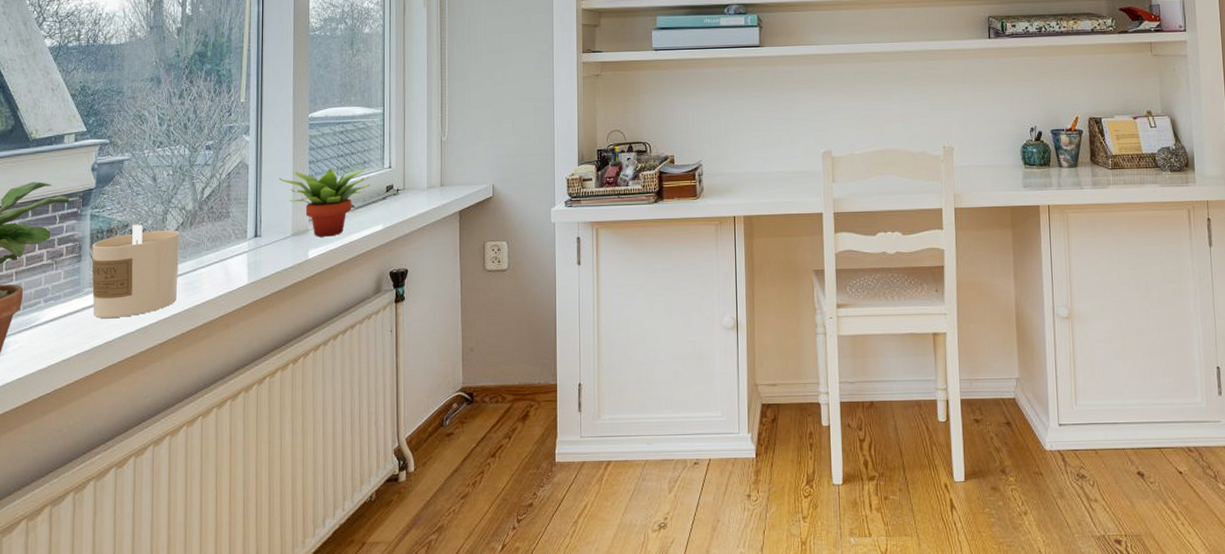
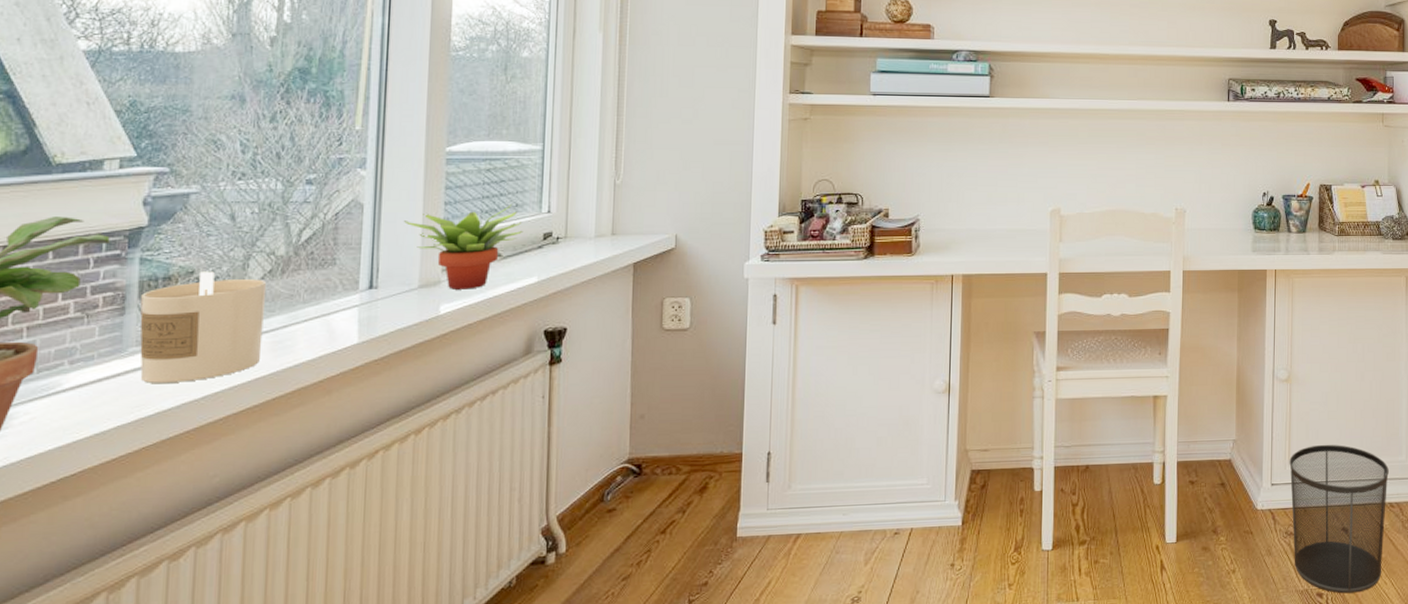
waste bin: none [1076,384,1184,542] -> present [1289,444,1389,594]

